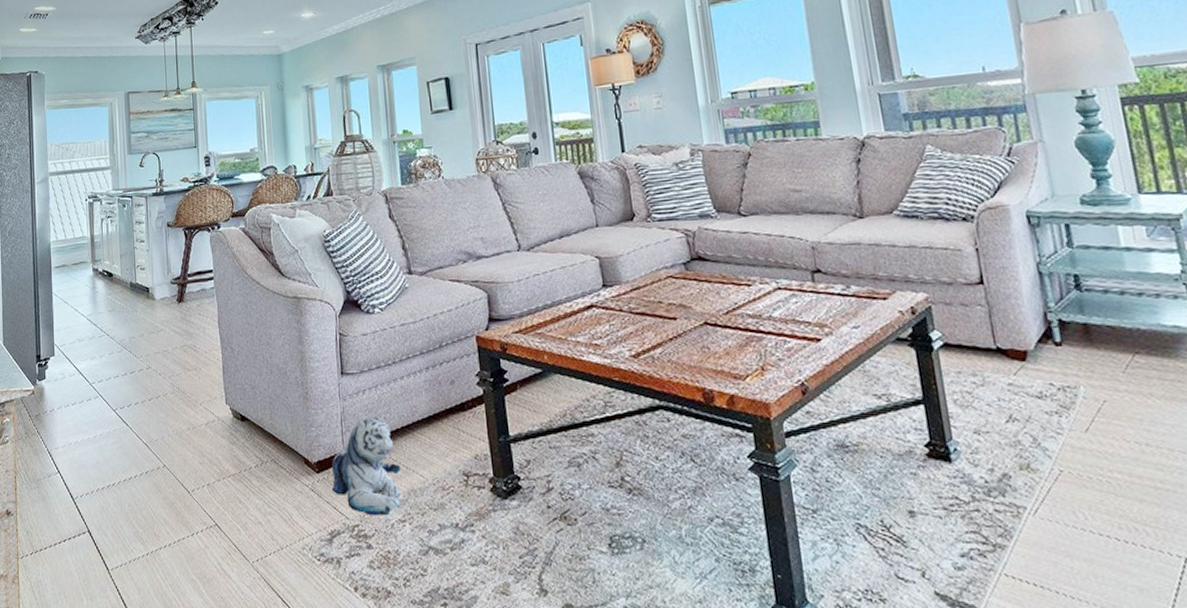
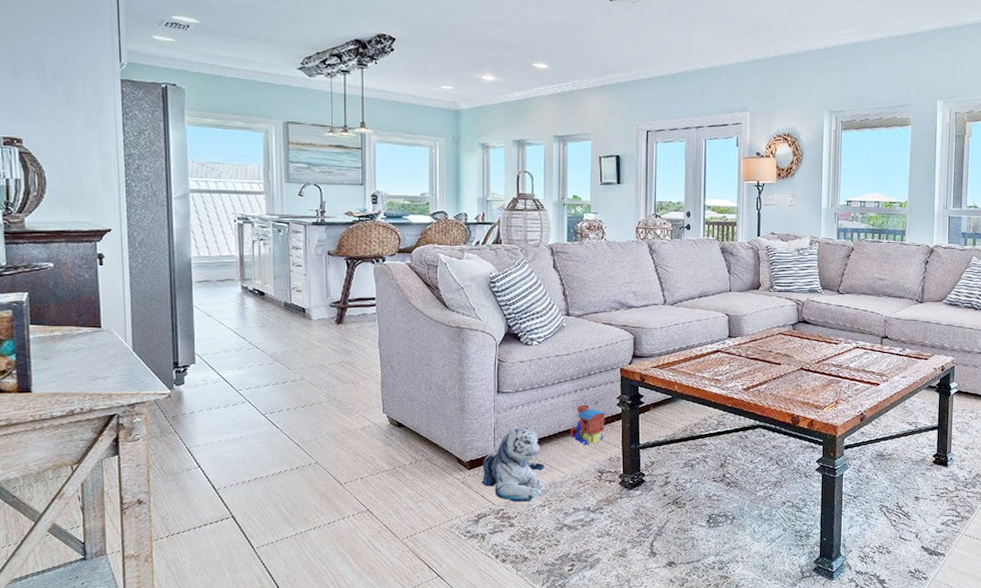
toy train: none [426,385,466,439] -> present [570,404,606,445]

